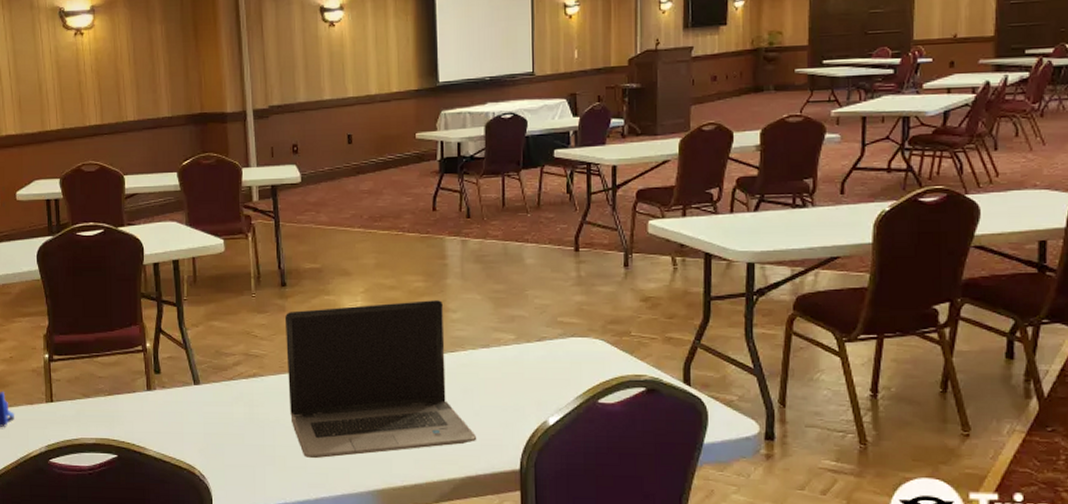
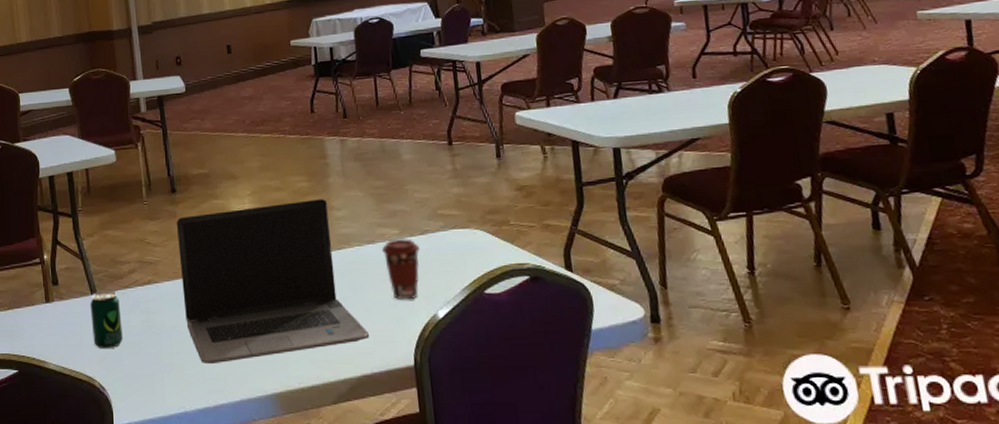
beverage can: none [193,381,225,439] -> present [90,290,123,350]
coffee cup: none [497,343,535,406] -> present [382,238,420,300]

